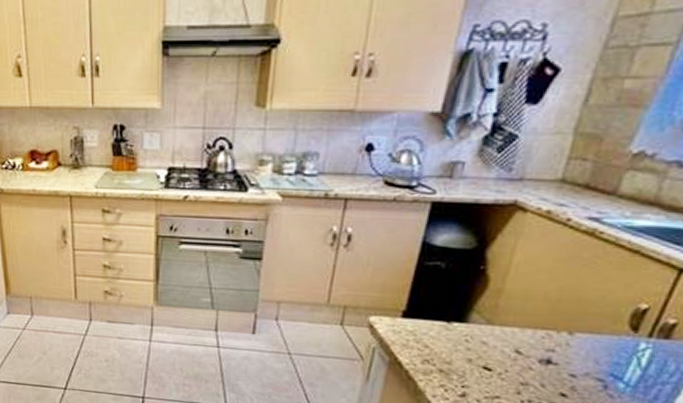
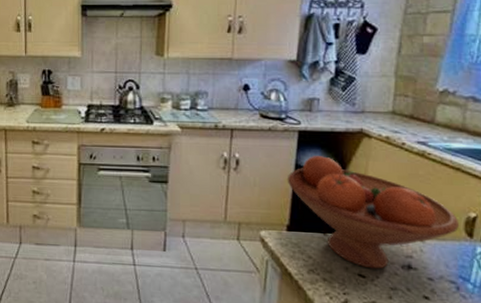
fruit bowl: none [409,232,624,363] -> present [287,156,460,269]

